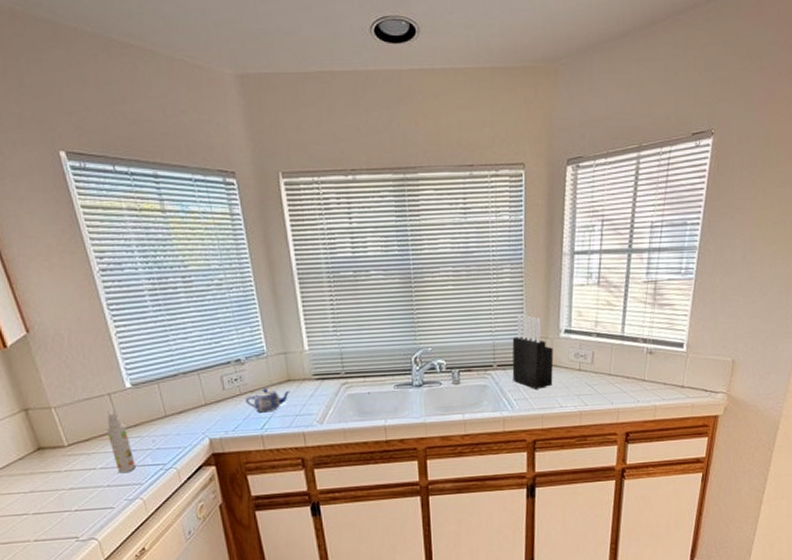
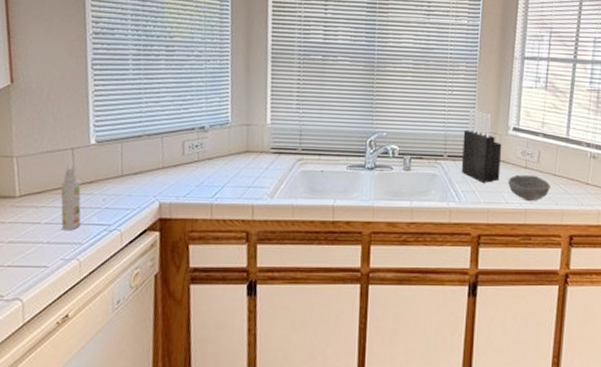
teapot: present [246,388,291,413] -> none [202,157,247,181]
bowl: none [561,376,605,403] -> present [508,174,550,201]

